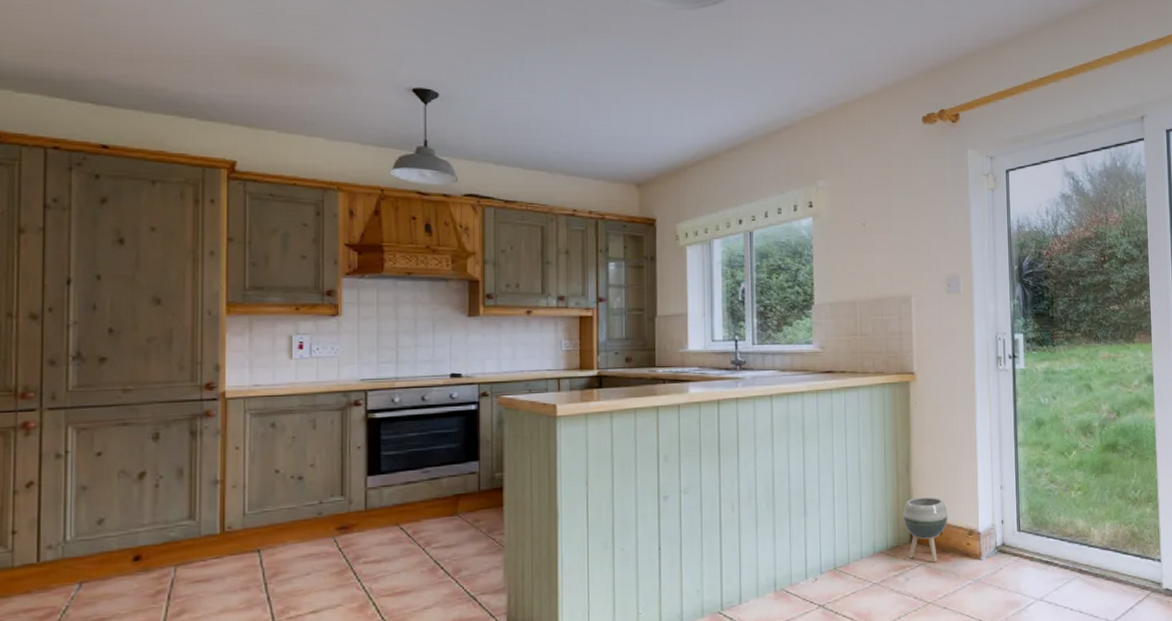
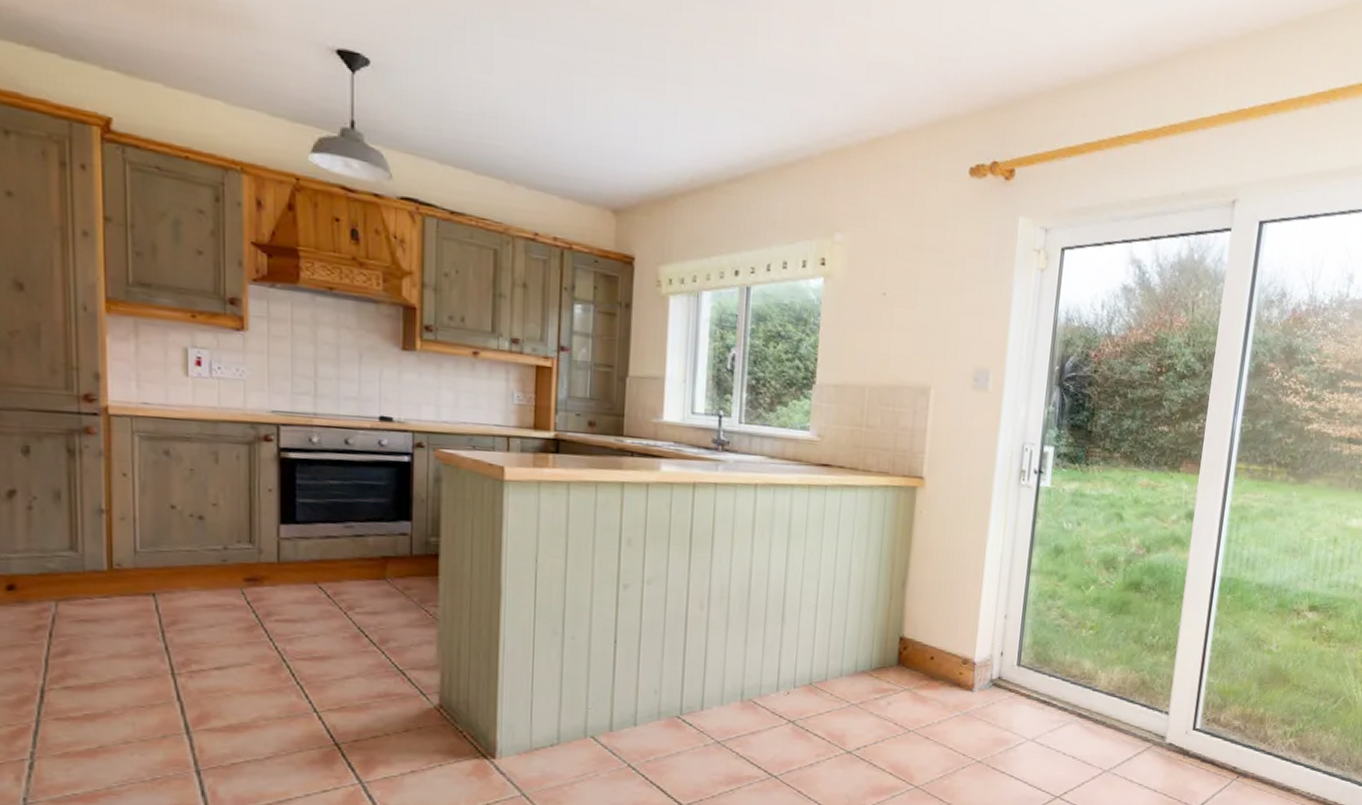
planter: present [903,497,948,562] -> none [891,617,943,689]

